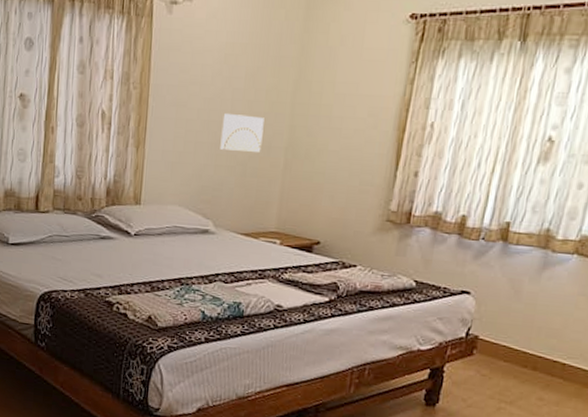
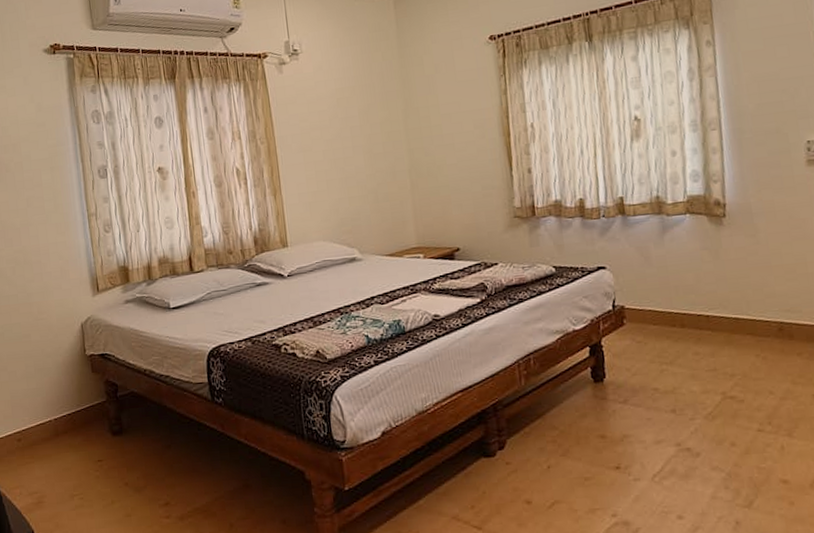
wall art: present [220,114,265,152] -> none [346,147,388,183]

